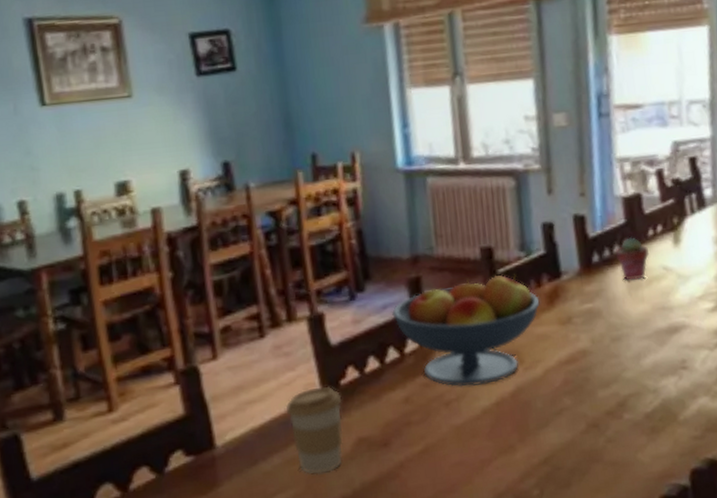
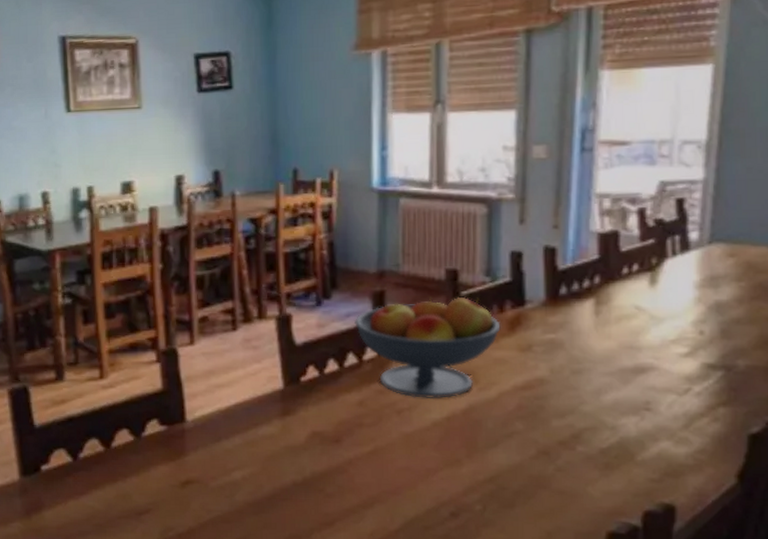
coffee cup: present [285,386,343,474] -> none [249,380,301,458]
potted succulent: present [615,237,649,281] -> none [584,273,621,316]

